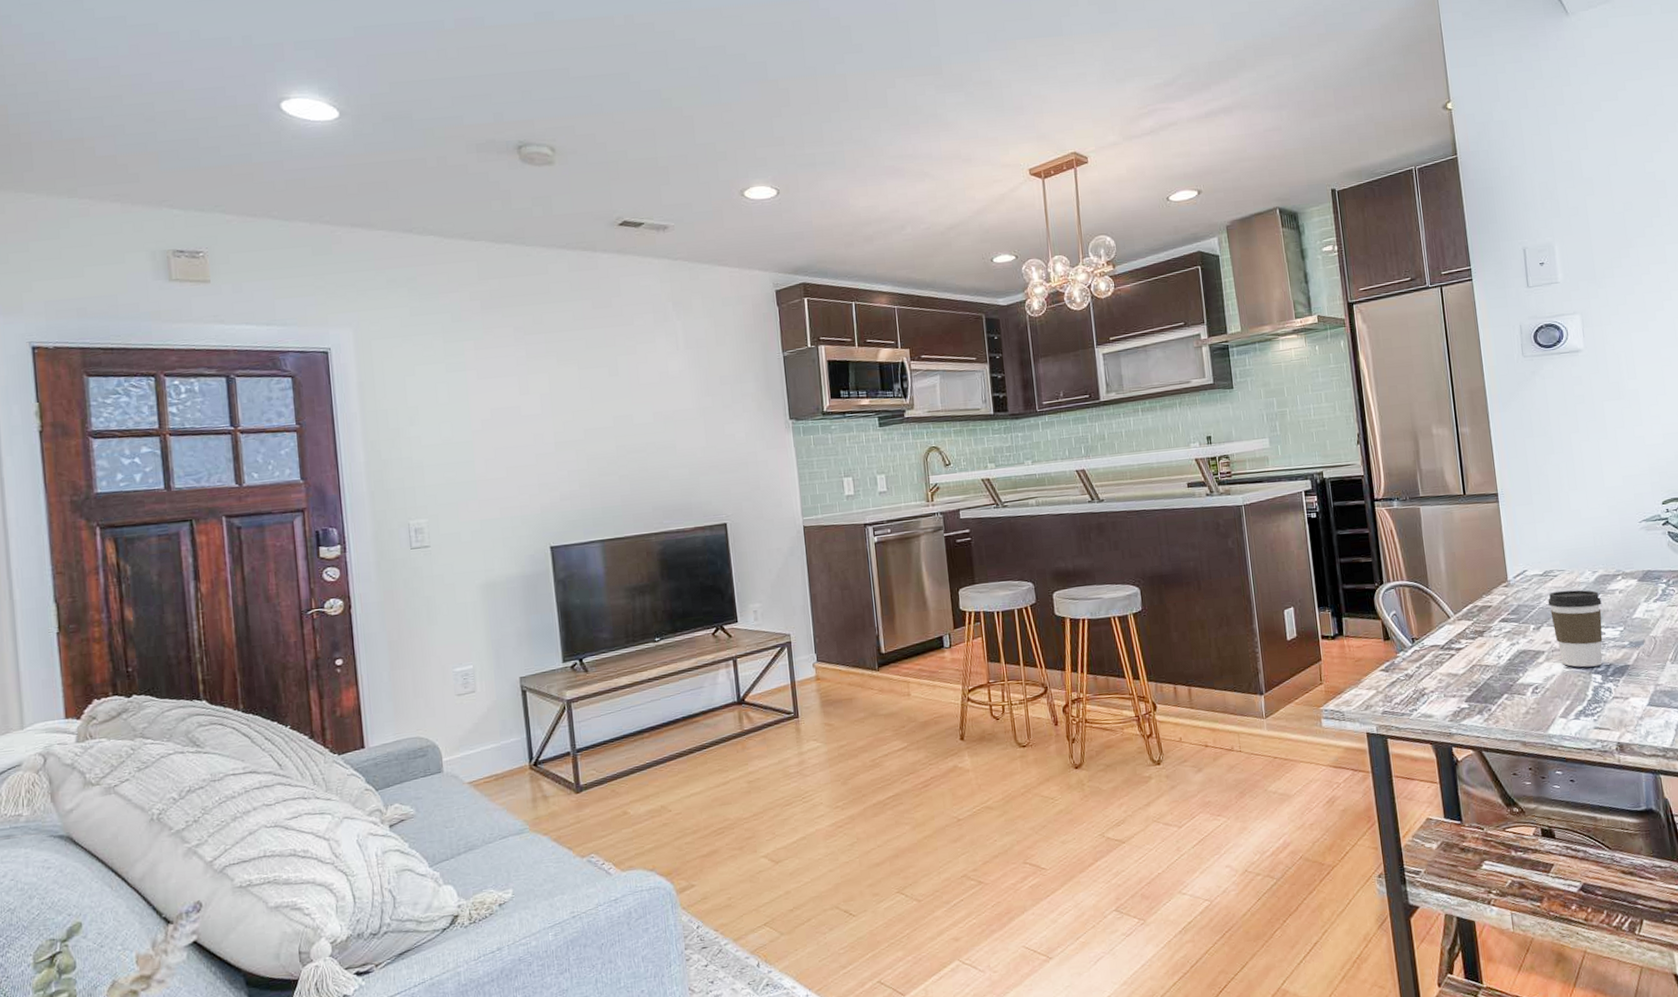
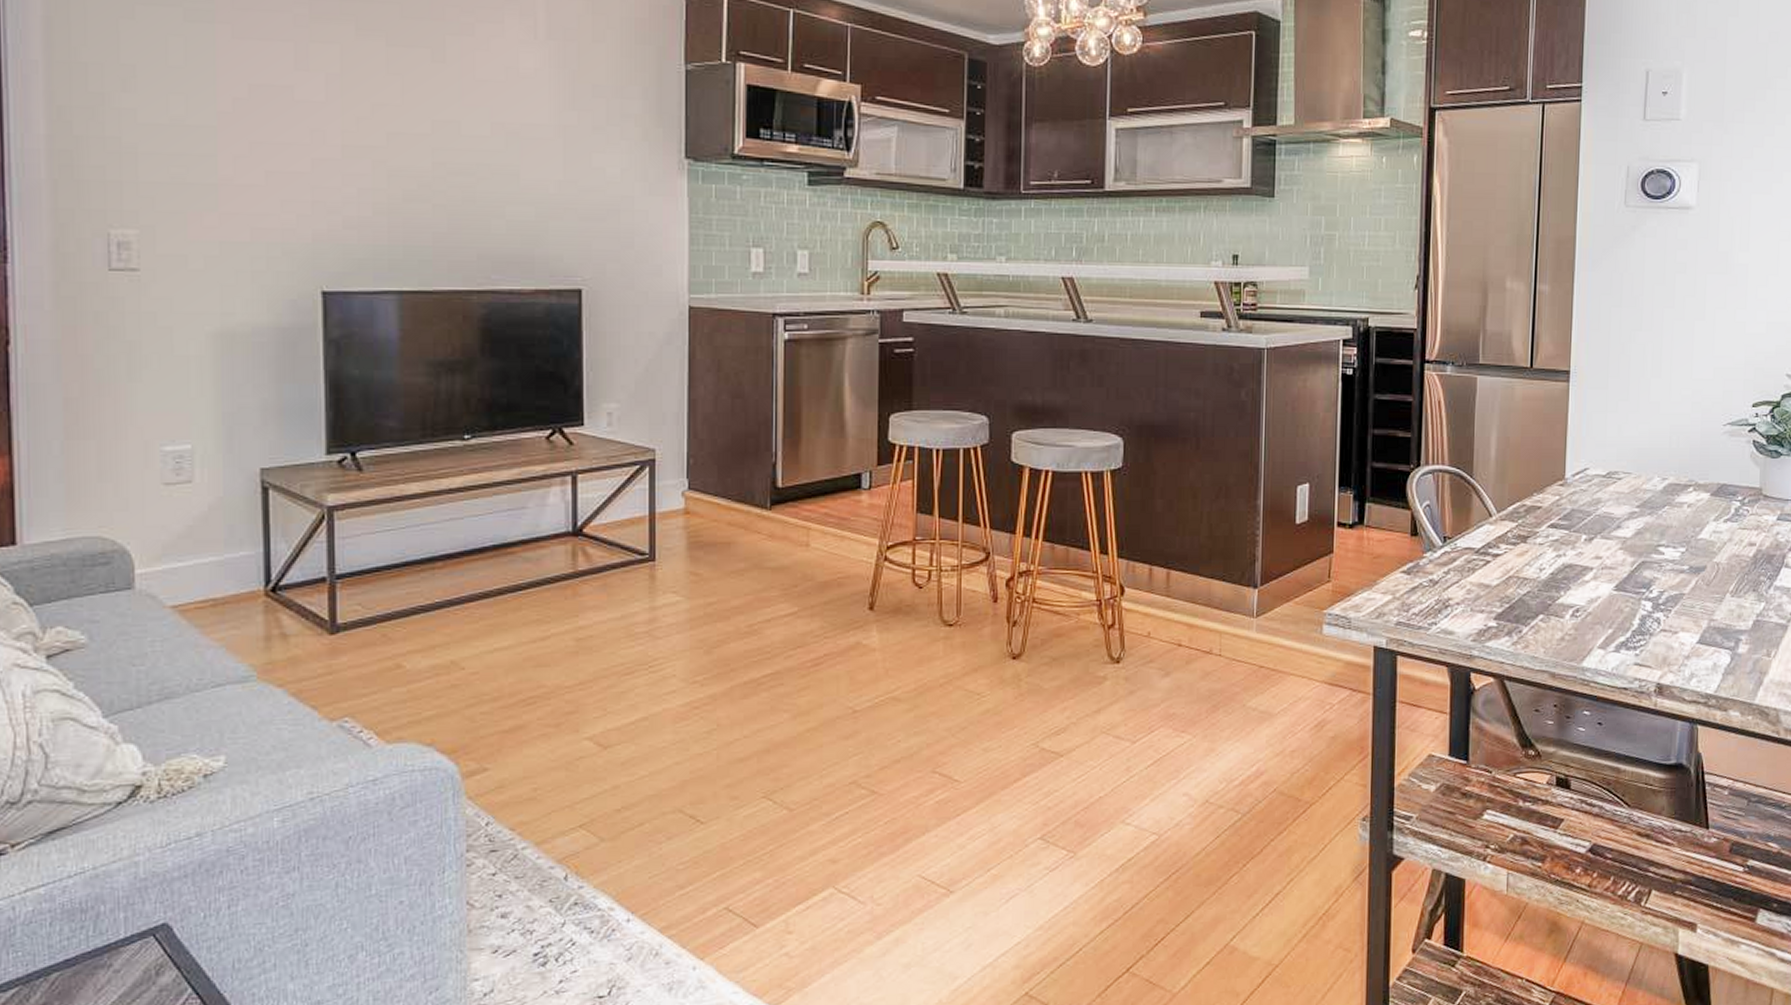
coffee cup: present [1548,590,1603,668] -> none [1606,497,1666,592]

